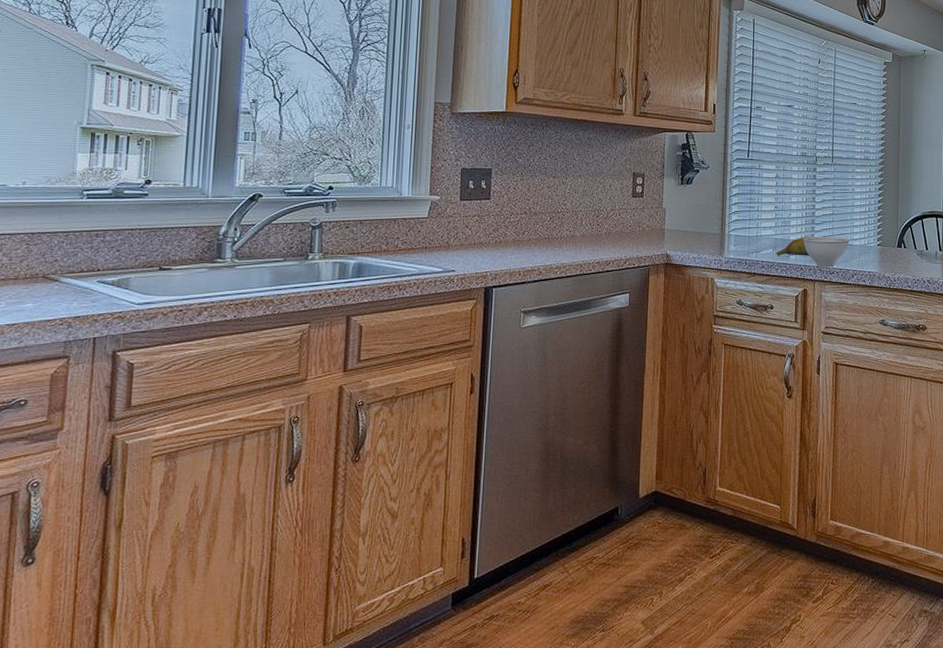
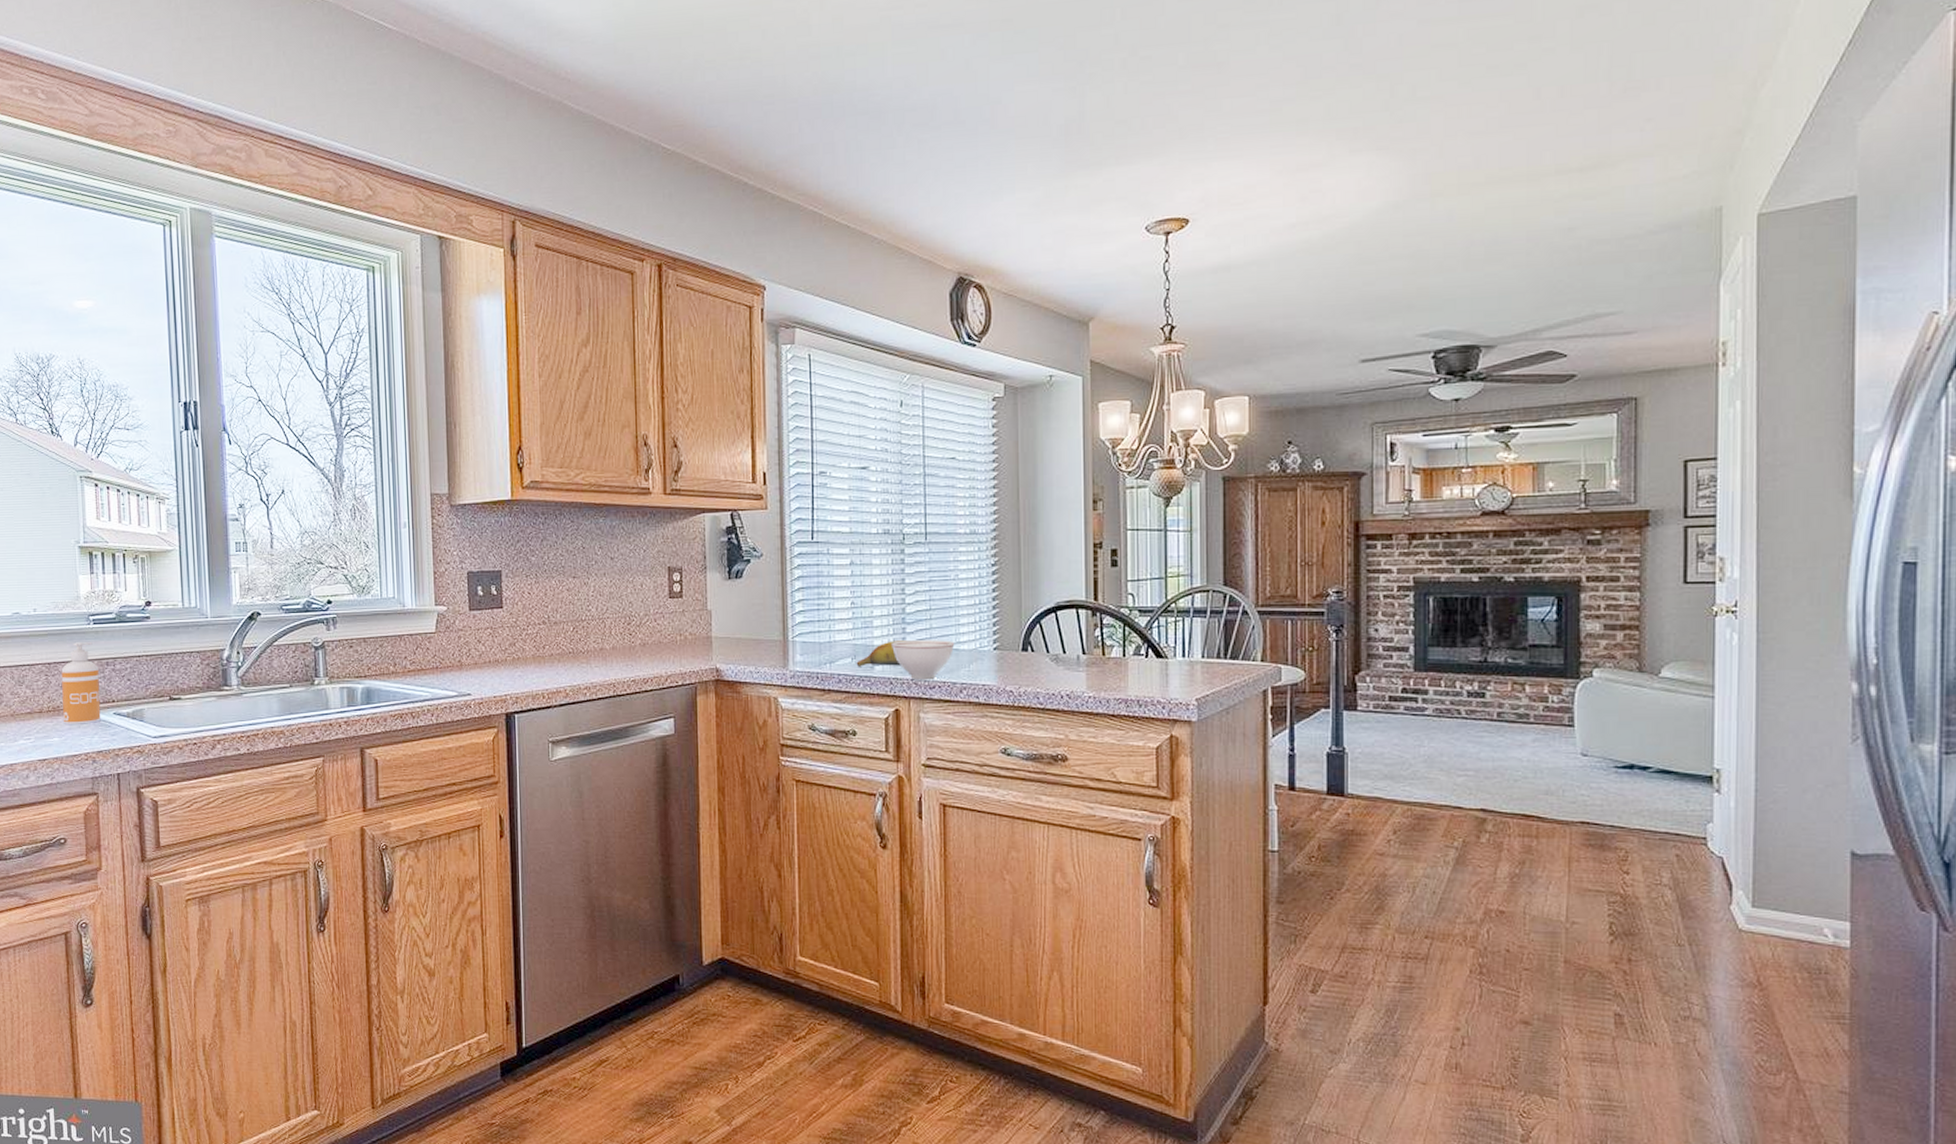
soap dispenser: none [40,215,87,292] -> present [61,642,101,726]

